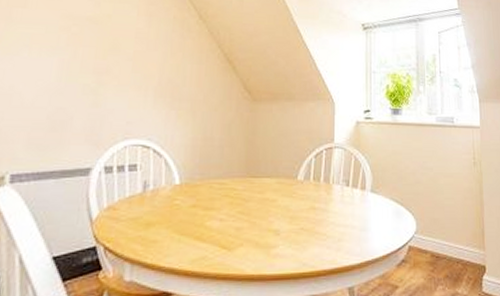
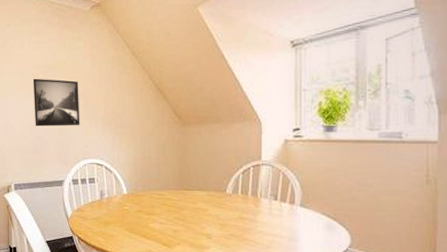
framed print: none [56,31,127,97] -> present [33,78,80,127]

